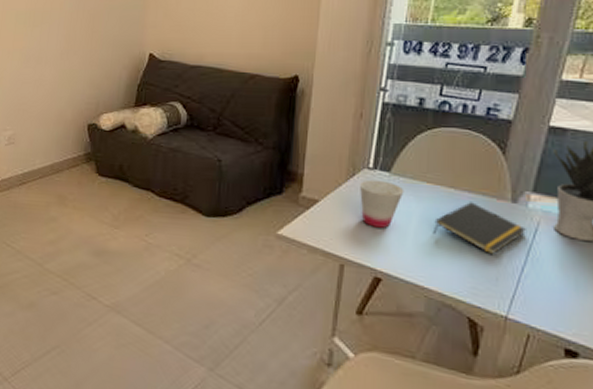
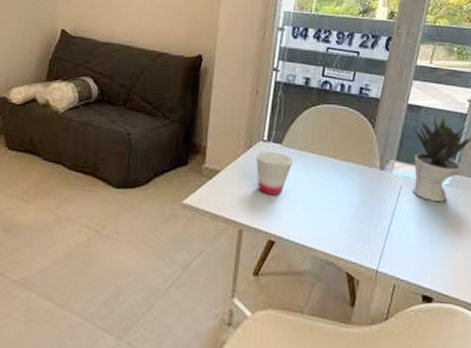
notepad: present [432,202,526,255] -> none [317,170,391,216]

